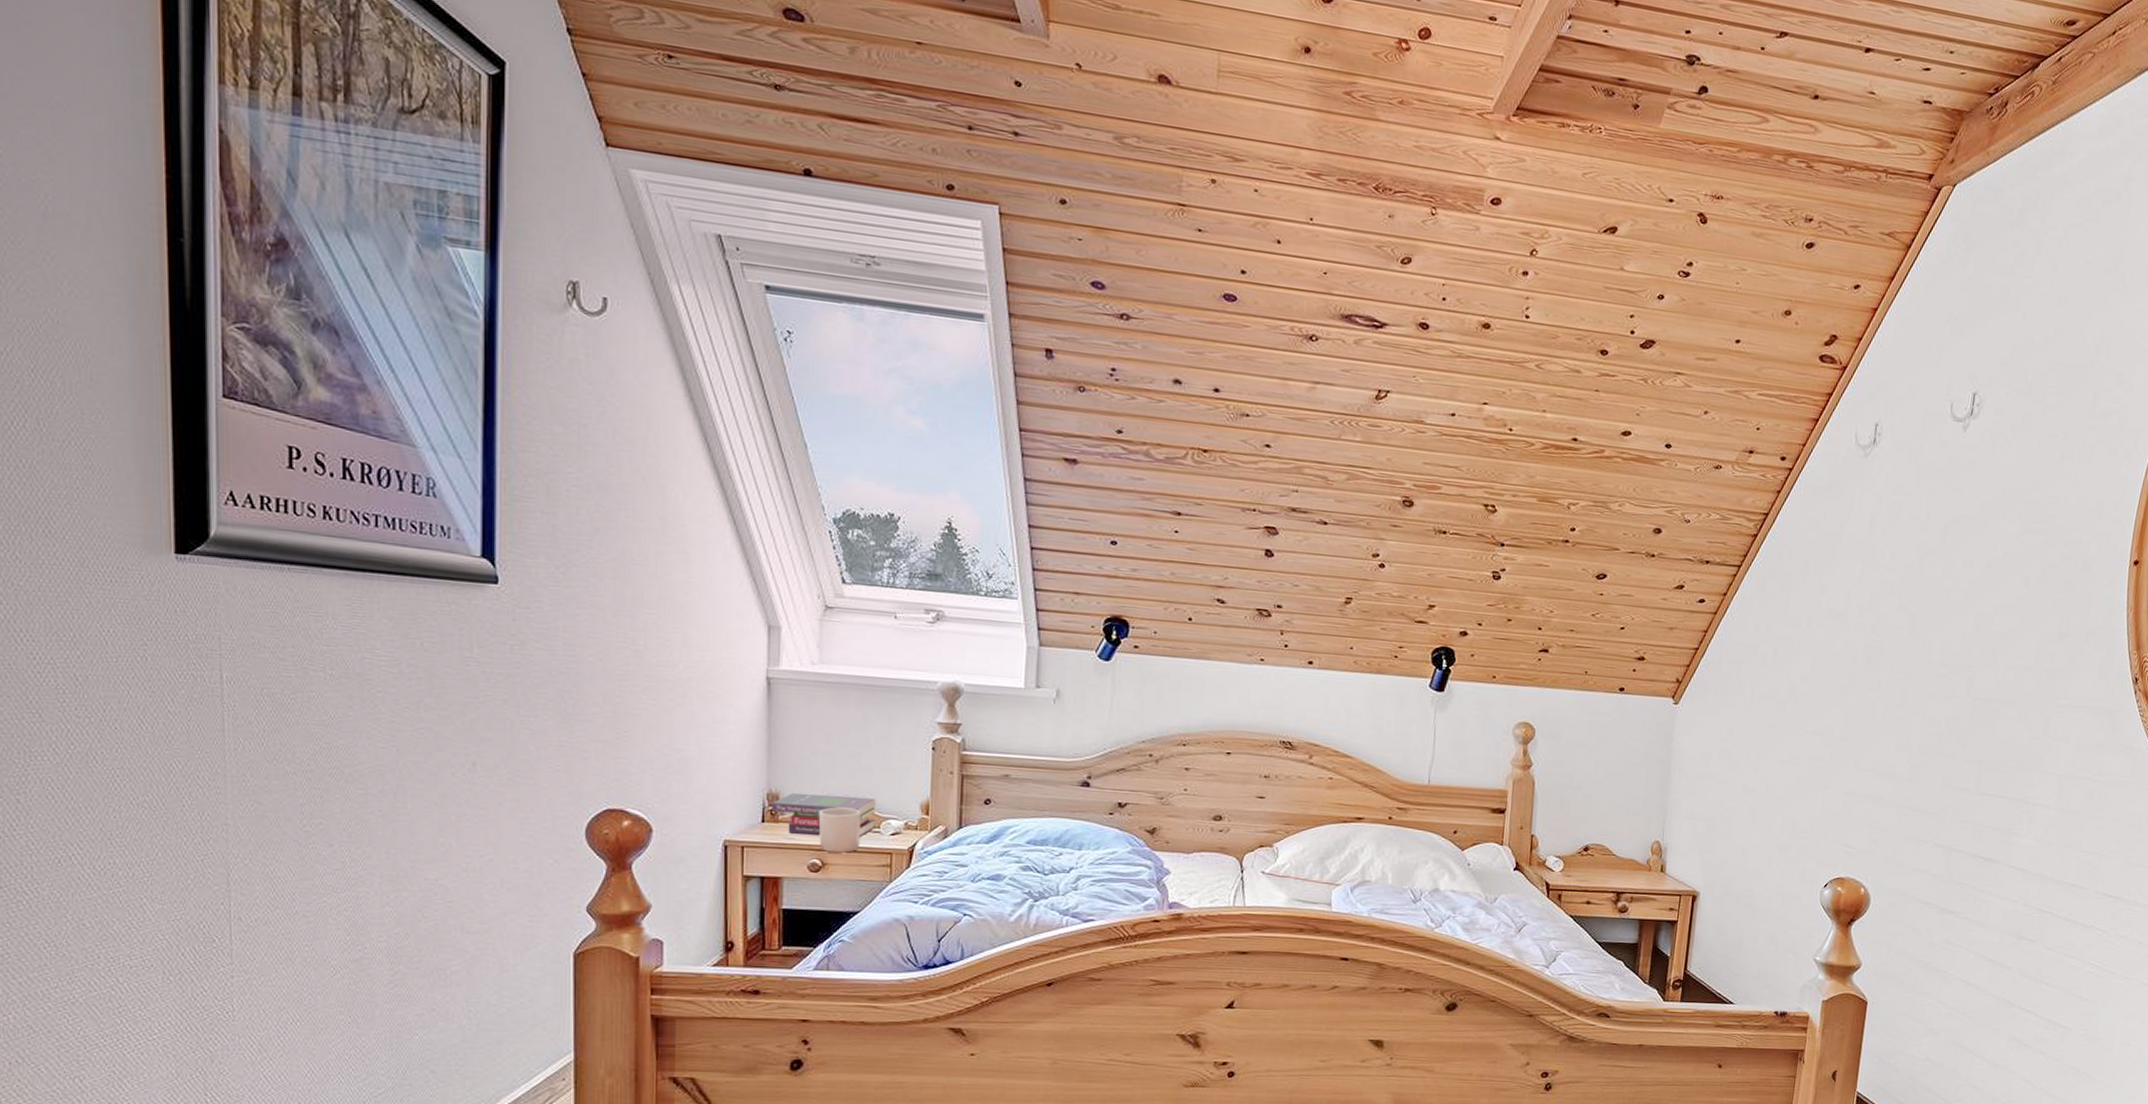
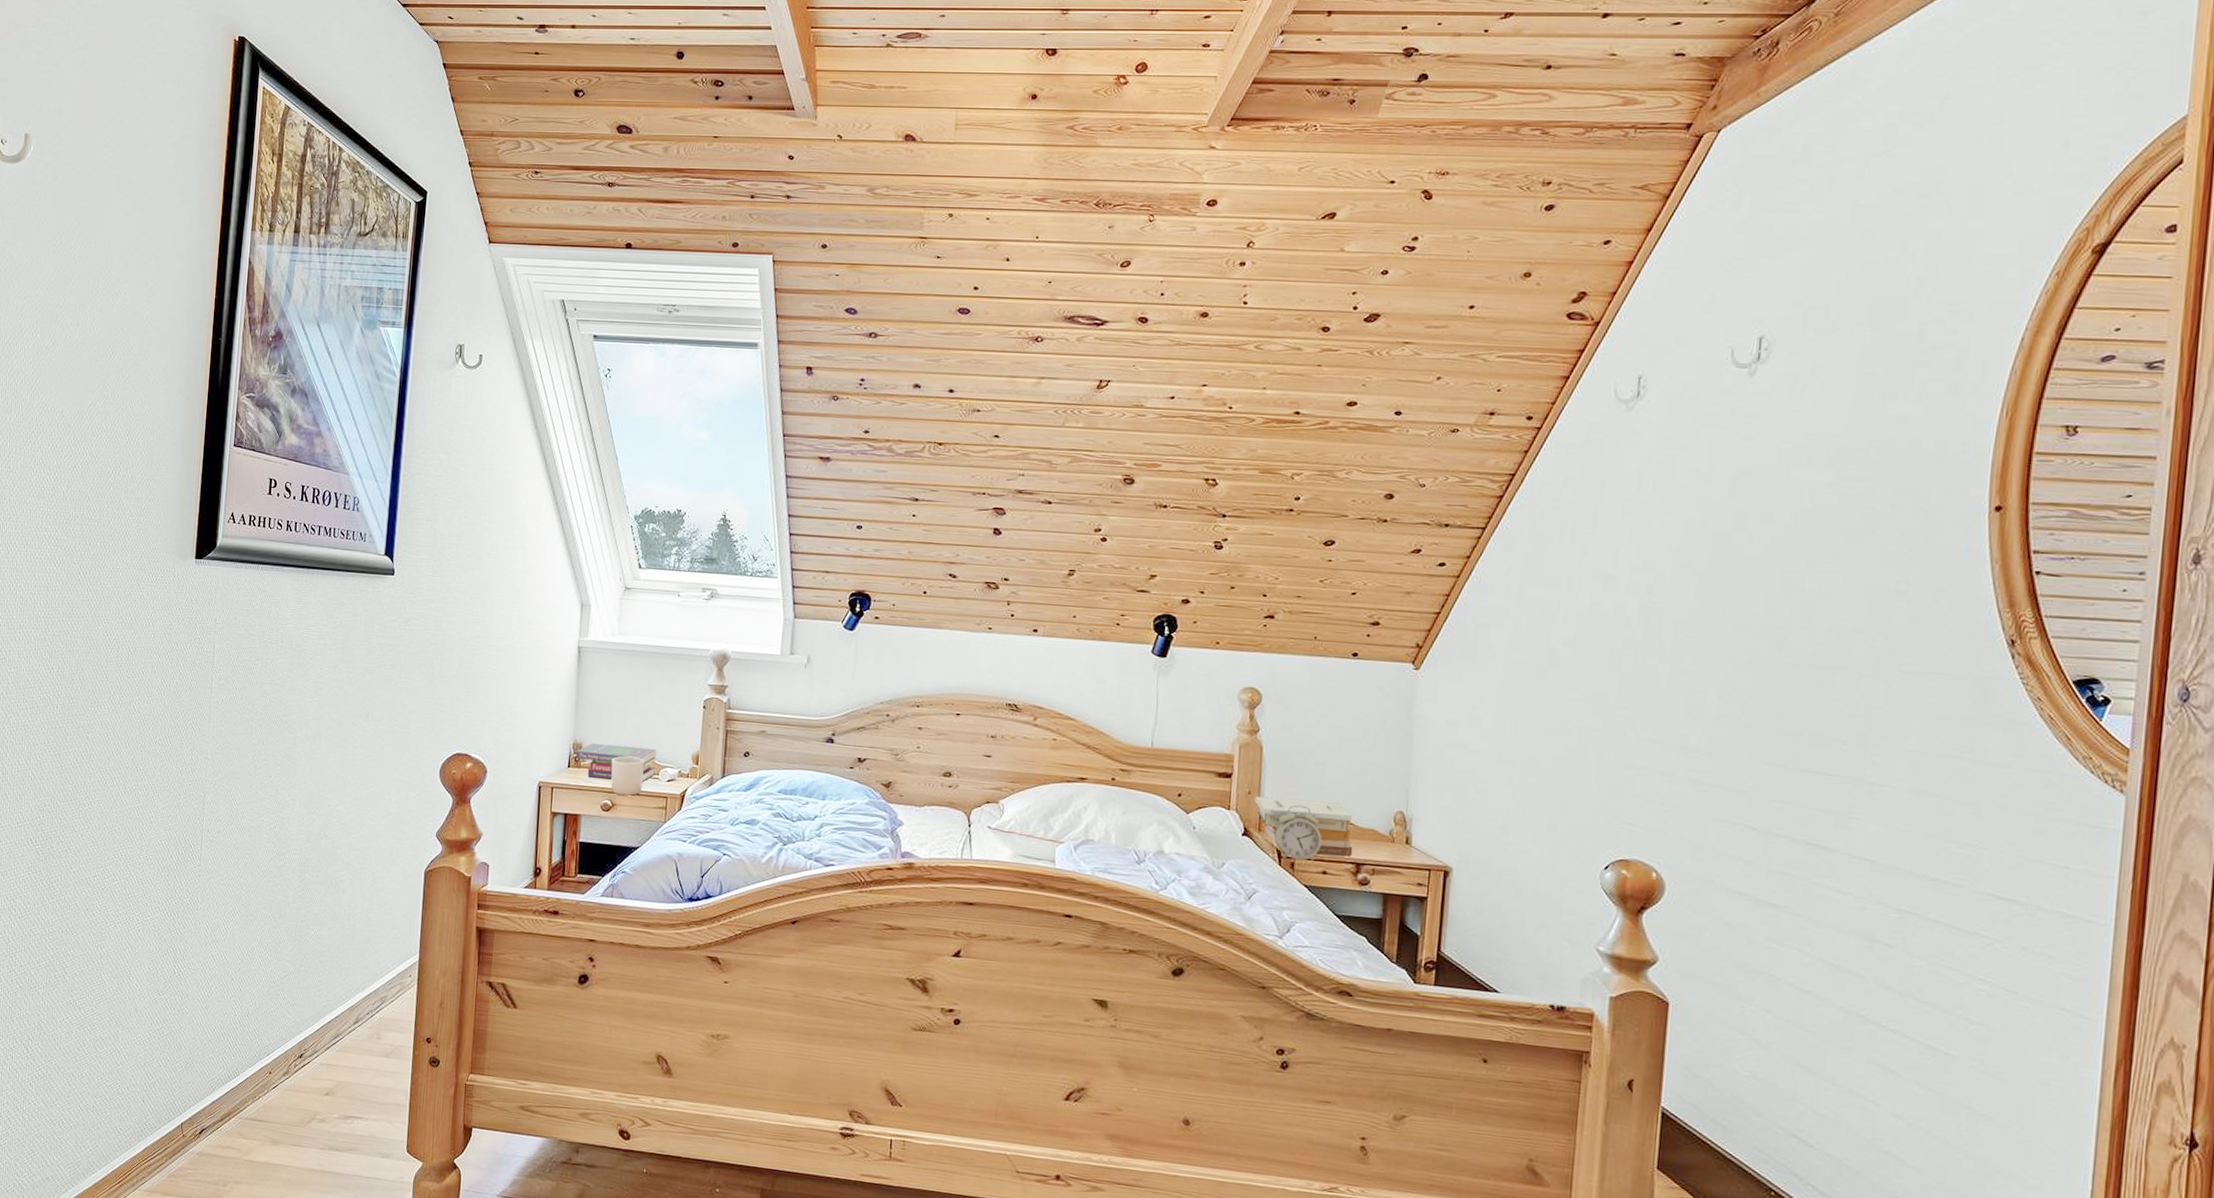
books: none [1526,831,1615,886] -> present [1255,796,1353,857]
alarm clock: none [1543,838,1587,893] -> present [1274,804,1322,862]

